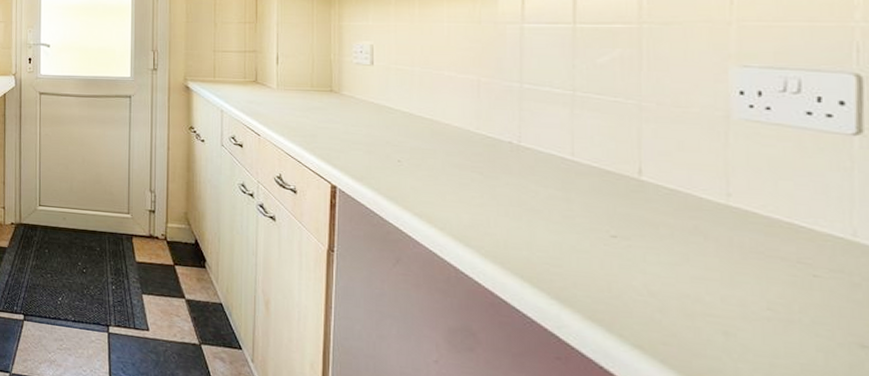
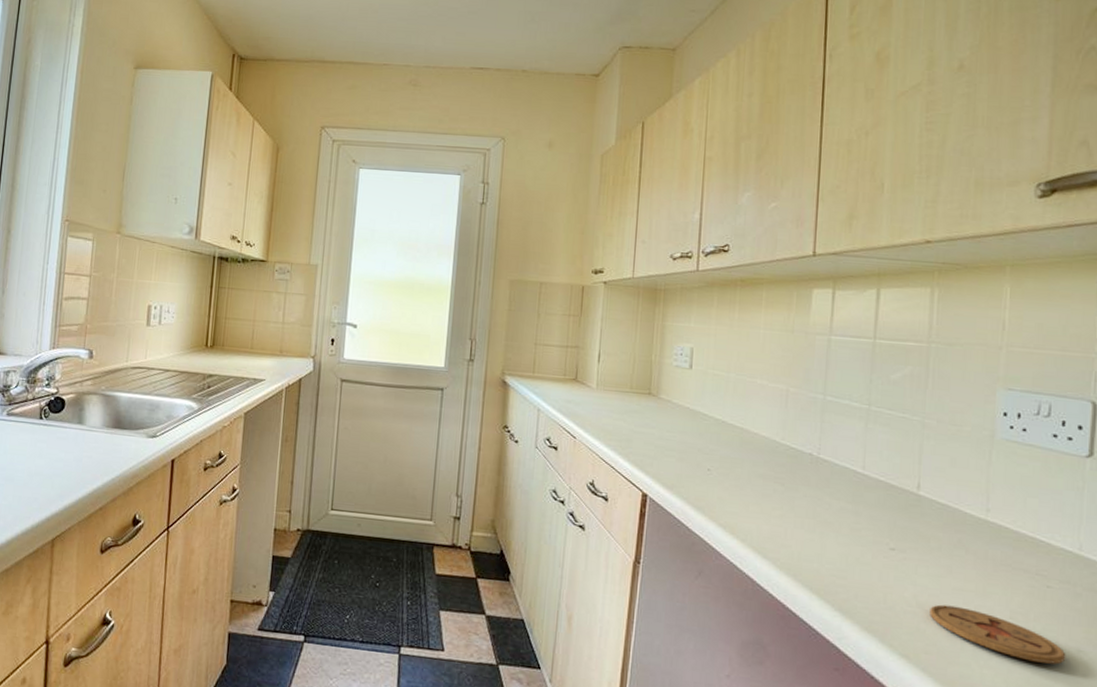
coaster: none [665,293,846,361] -> present [930,604,1066,665]

